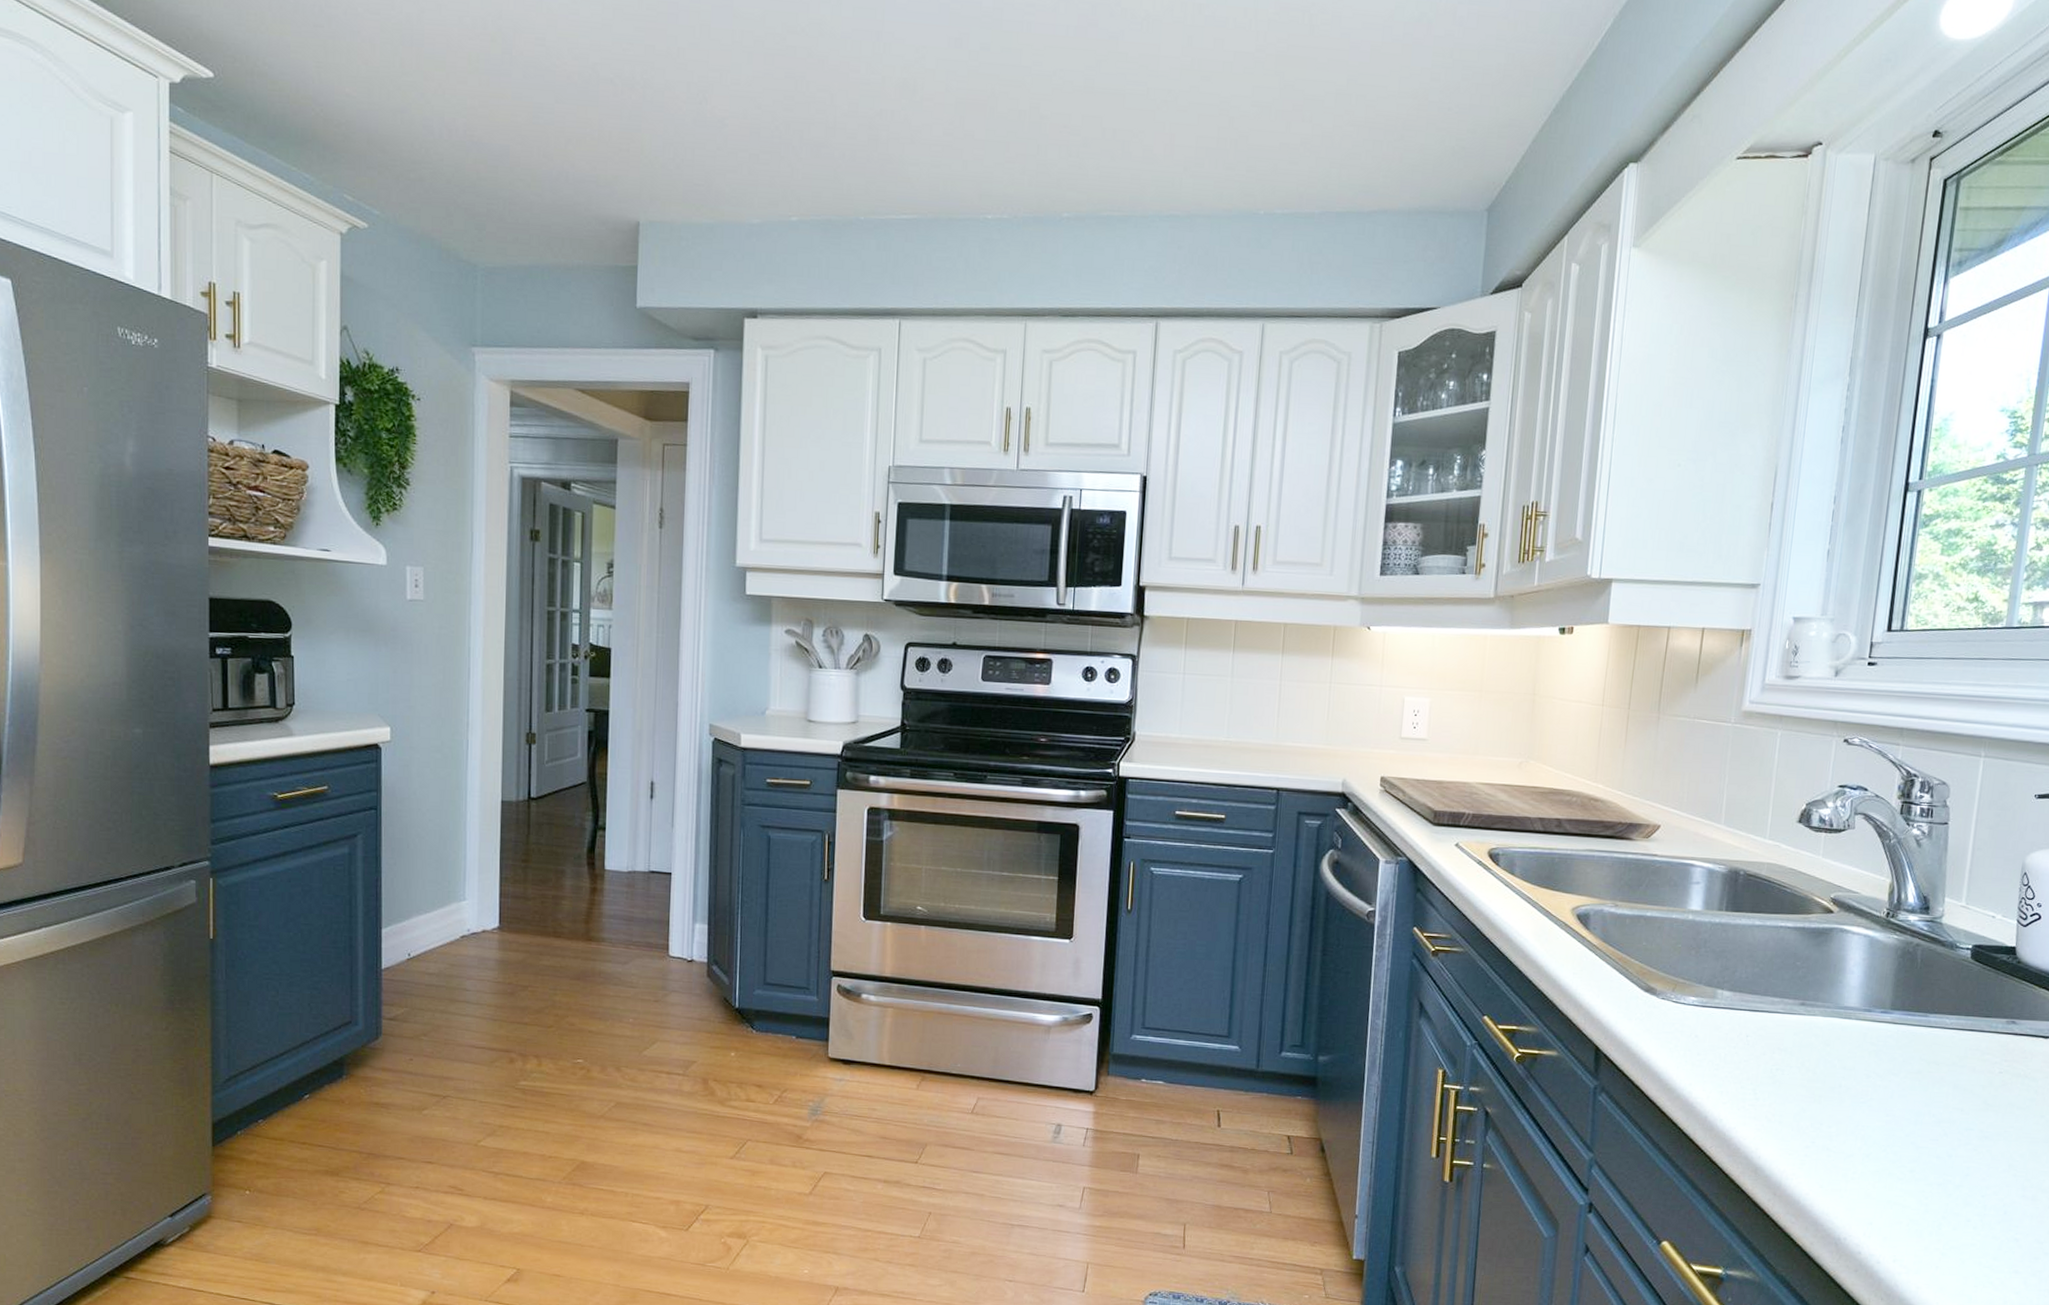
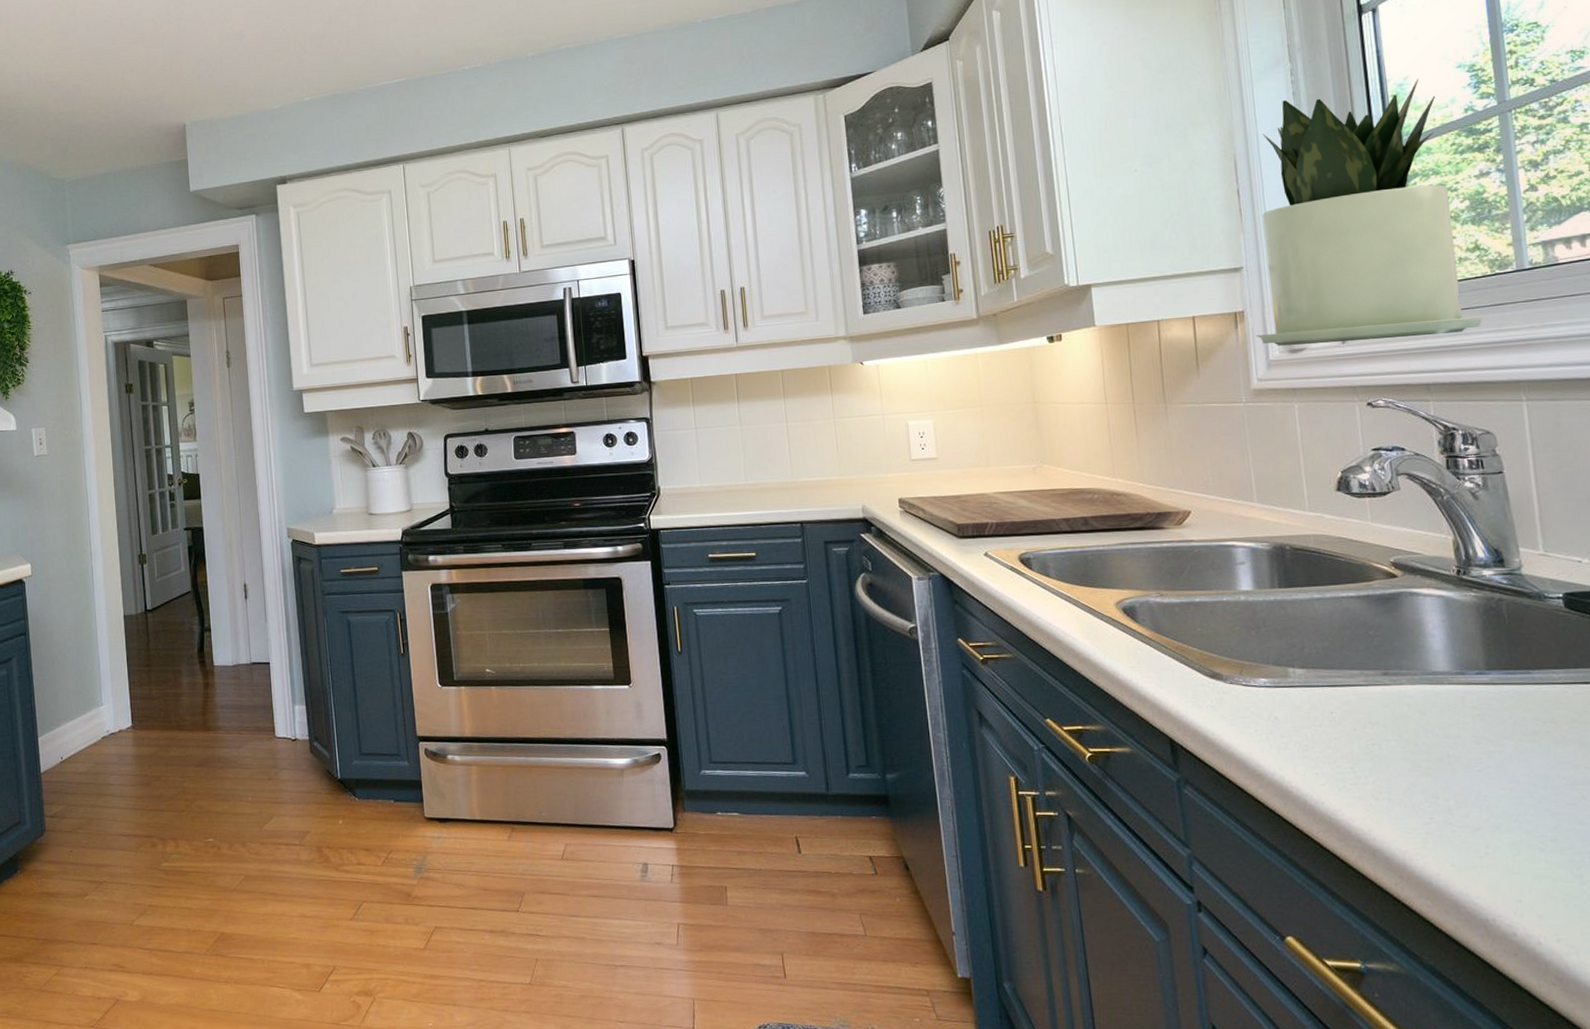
planter: none [1757,416,1975,681] -> present [1256,79,1487,346]

